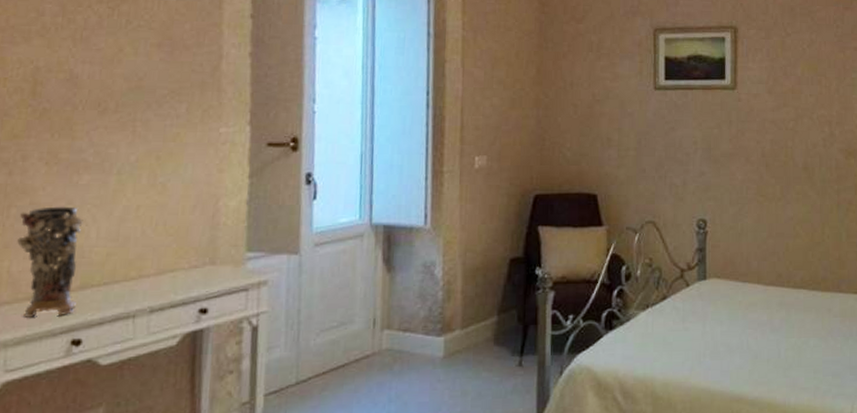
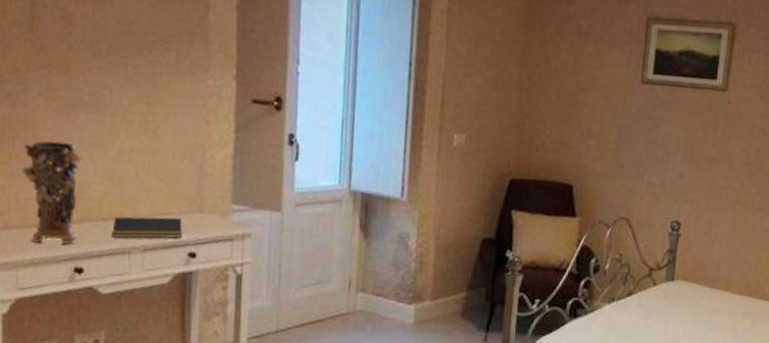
notepad: none [114,272,193,302] -> present [112,216,183,239]

